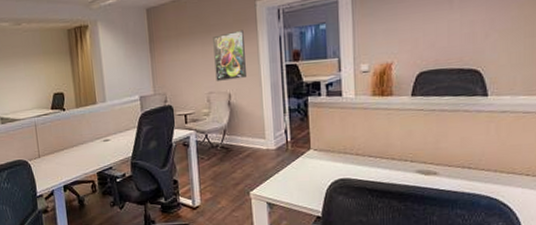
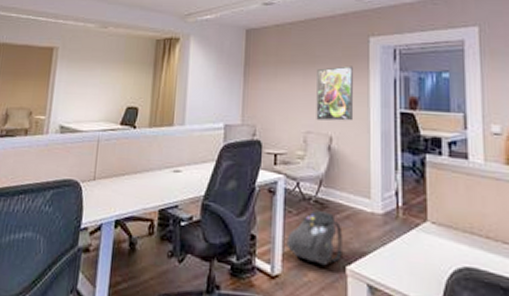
backpack: none [202,154,246,194] -> present [286,211,343,266]

